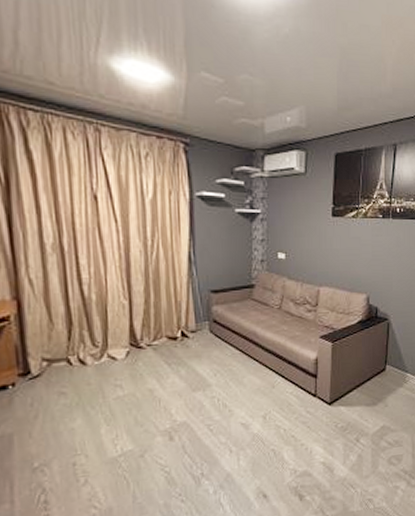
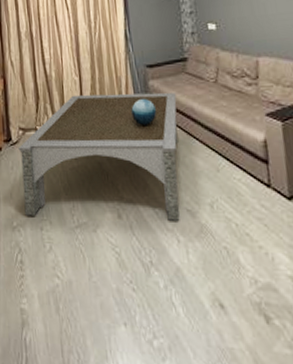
coffee table: none [41,318,240,454] -> present [18,92,180,221]
decorative sphere: none [191,324,219,350] -> present [131,99,157,125]

